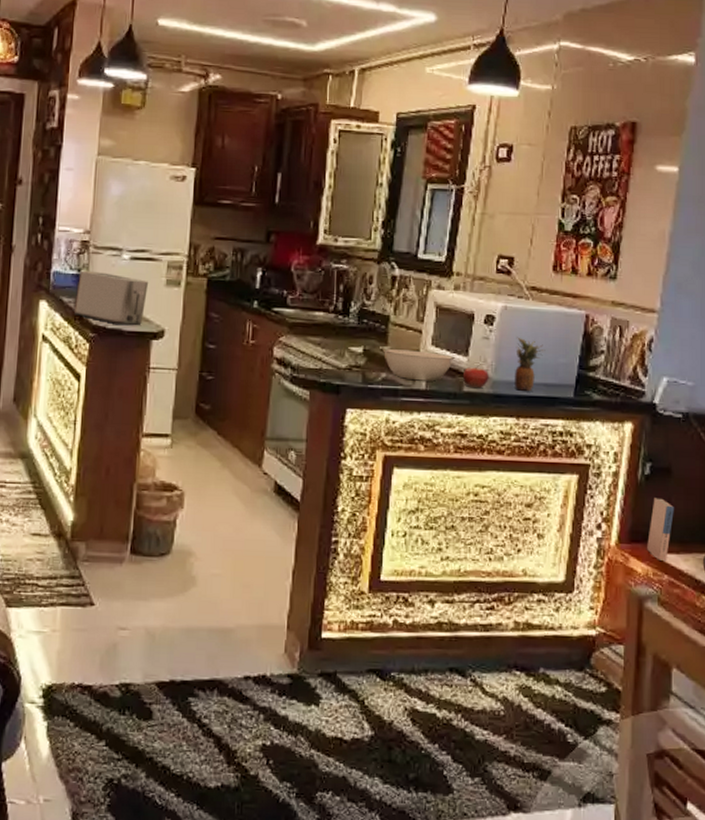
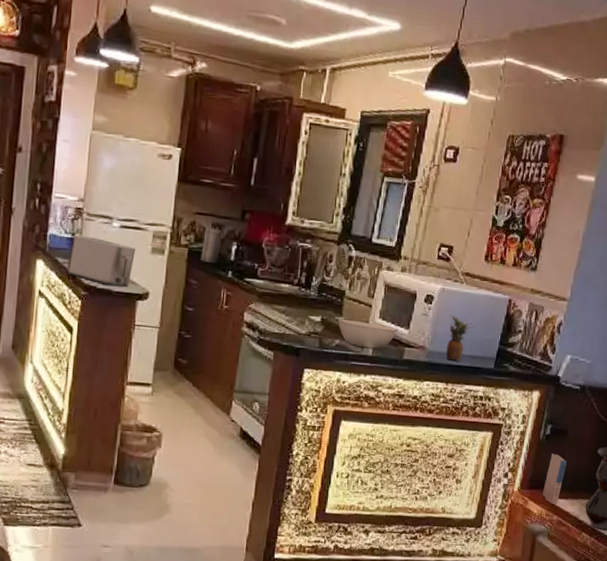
canister: none [221,253,245,294] -> present [200,227,222,264]
fruit: present [462,365,489,389] -> none [403,337,426,357]

